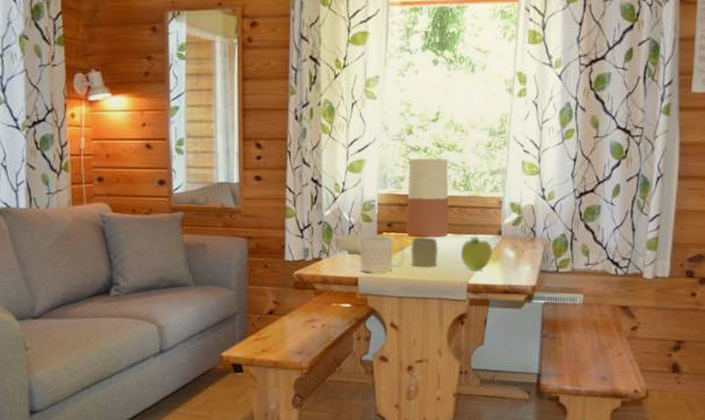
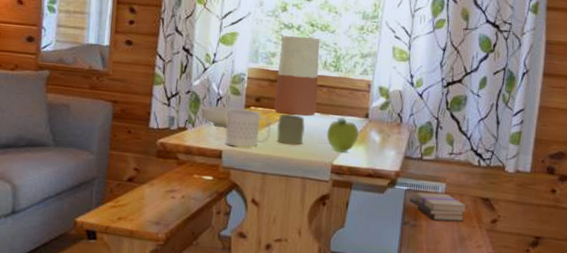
books: none [547,305,605,332] -> present [409,192,466,221]

